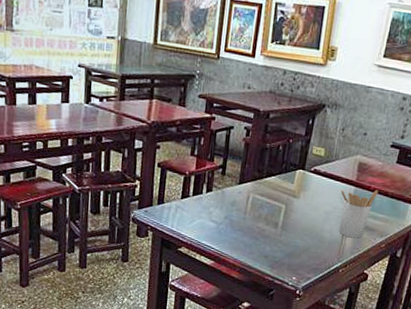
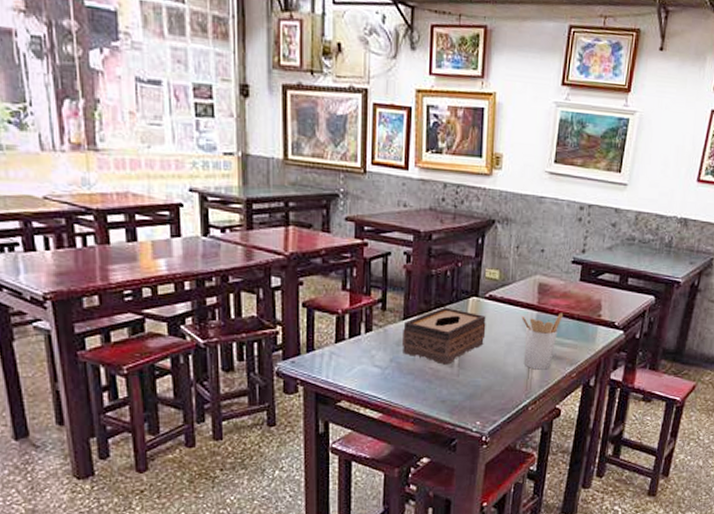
tissue box: none [235,176,310,226] -> present [401,307,486,365]

